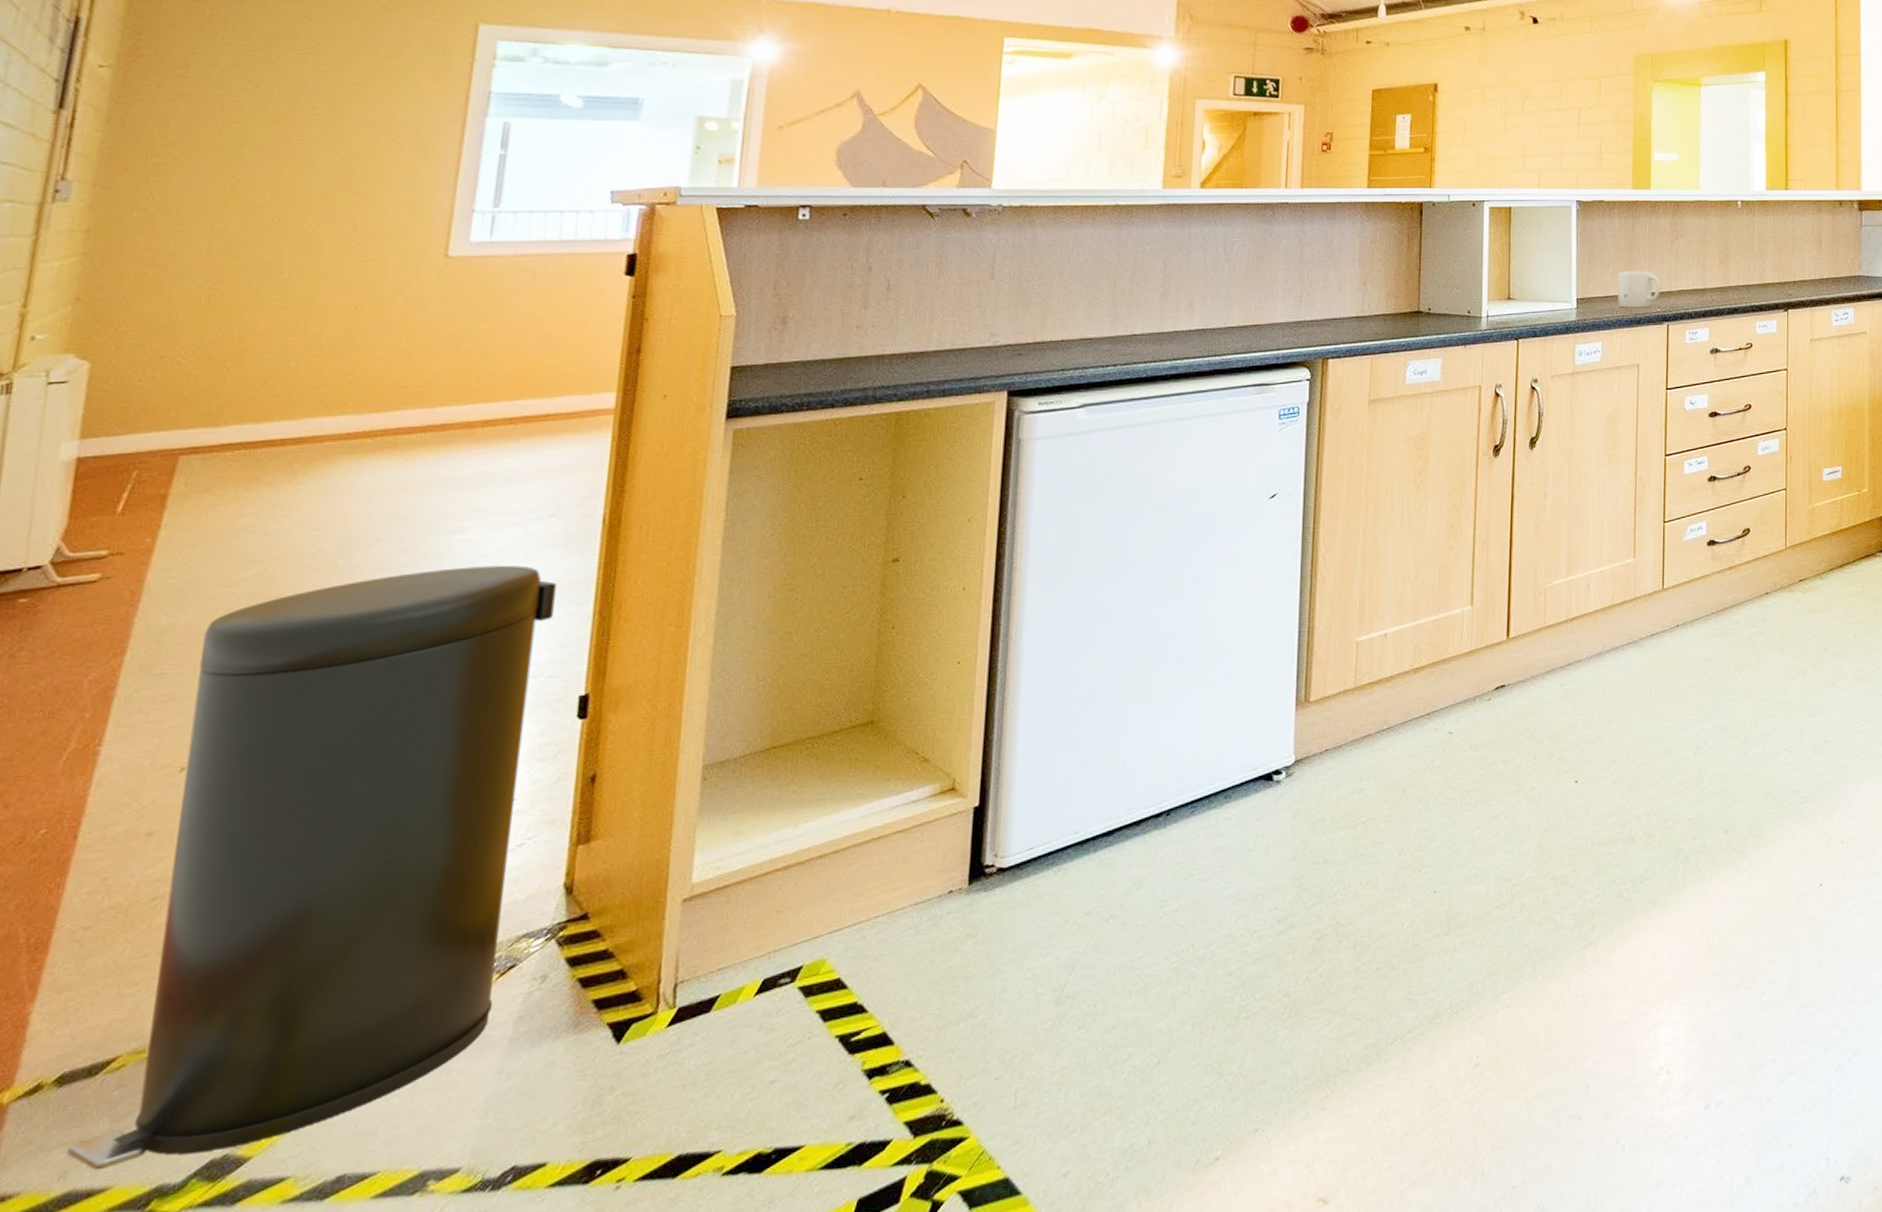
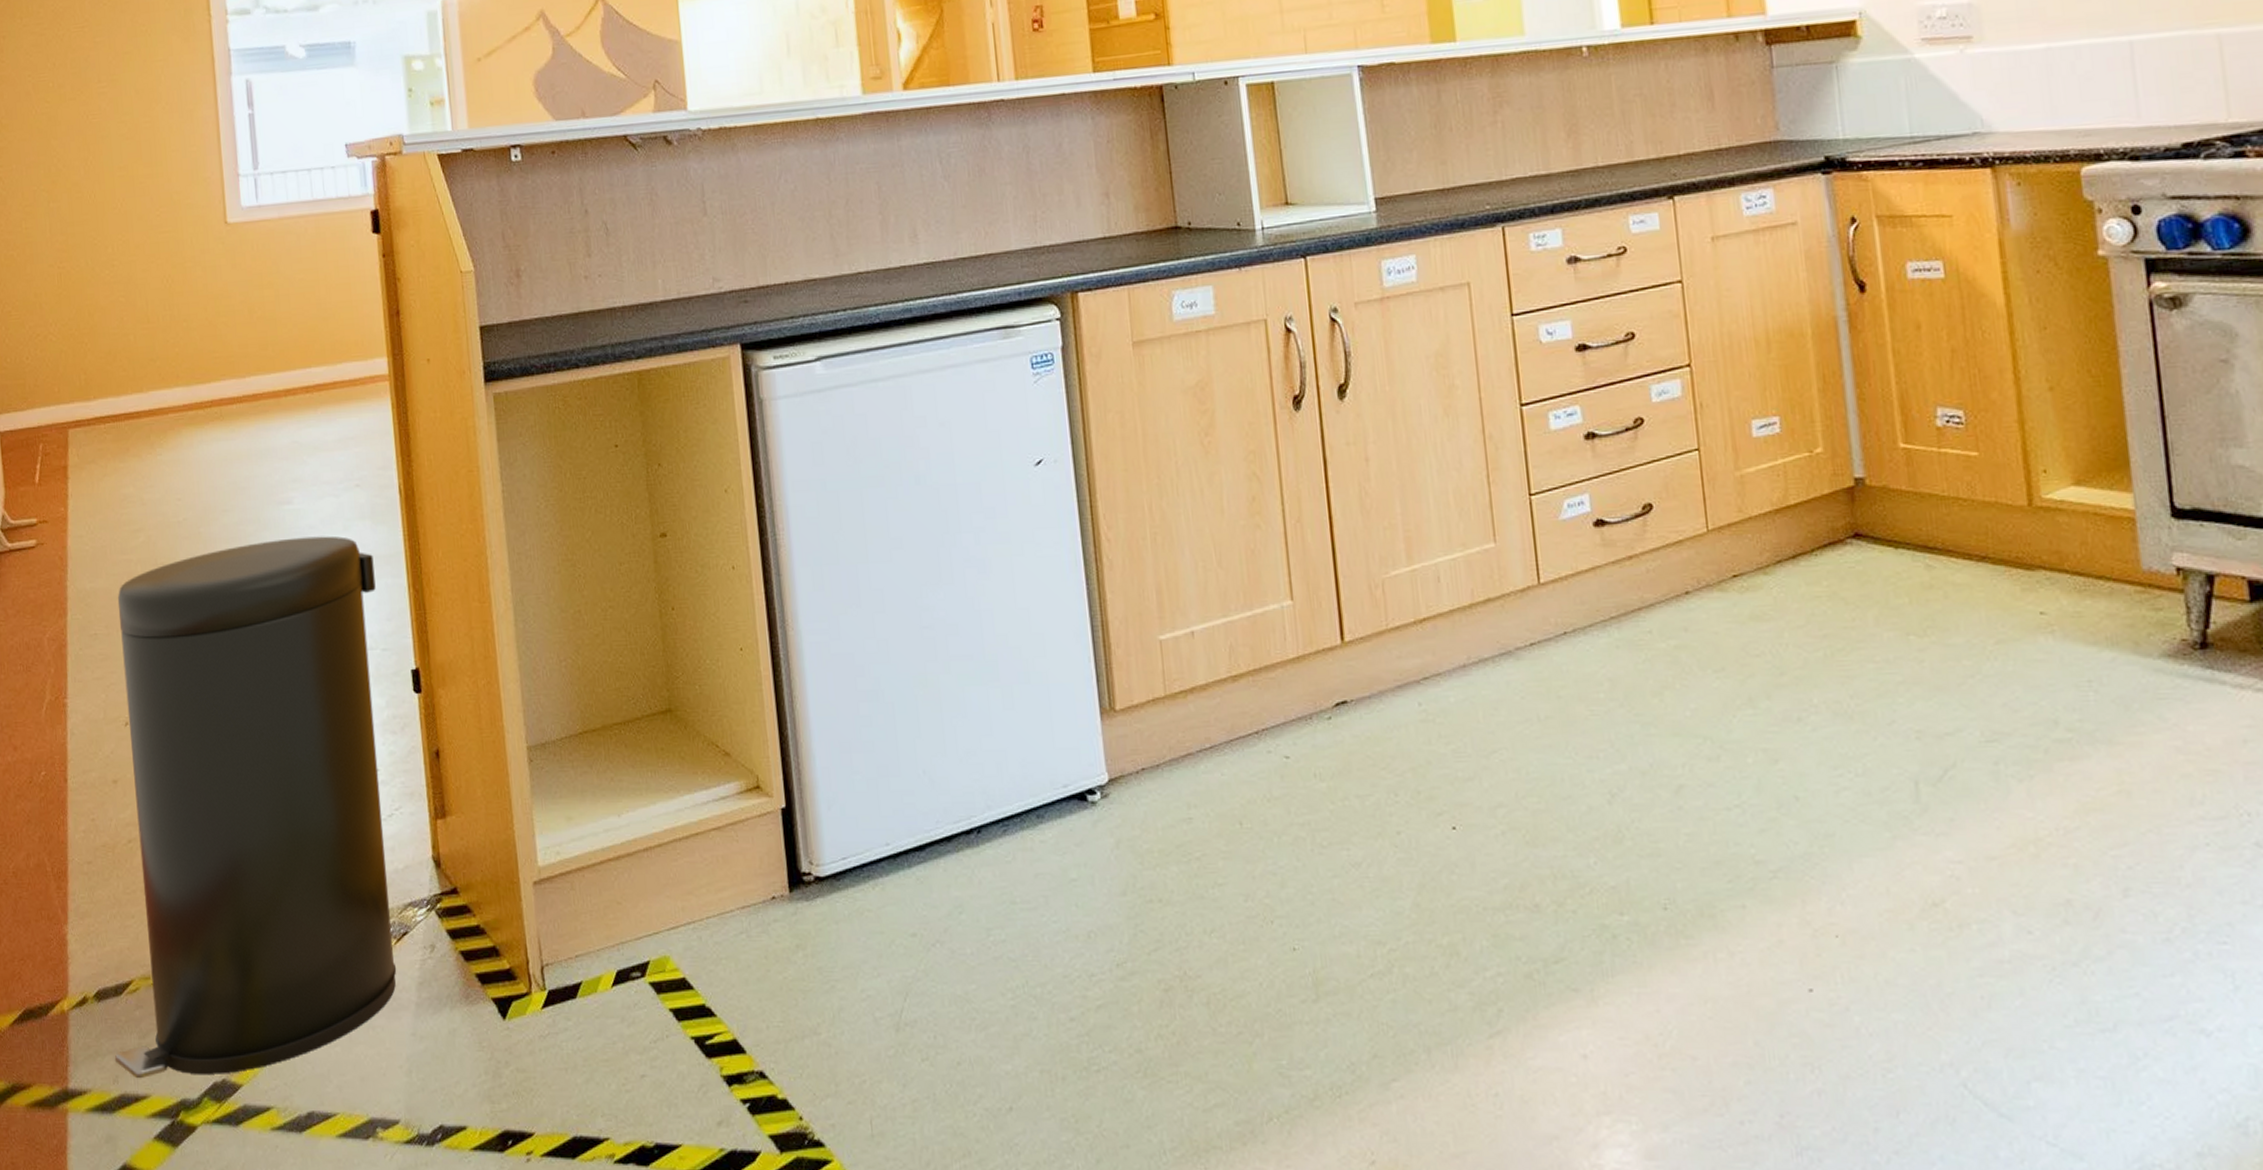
mug: present [1617,270,1660,308] -> none [1425,154,1487,208]

